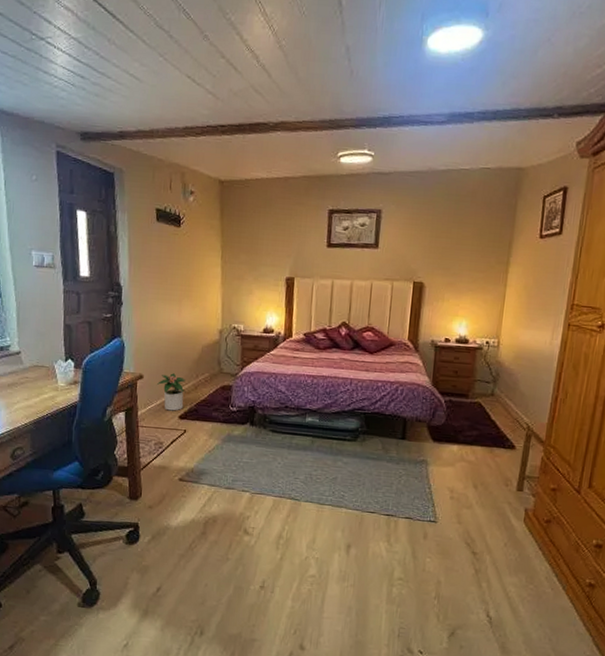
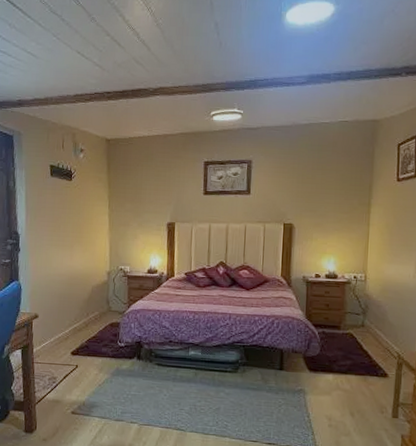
potted plant: present [157,373,186,411] -> none [51,312,78,348]

